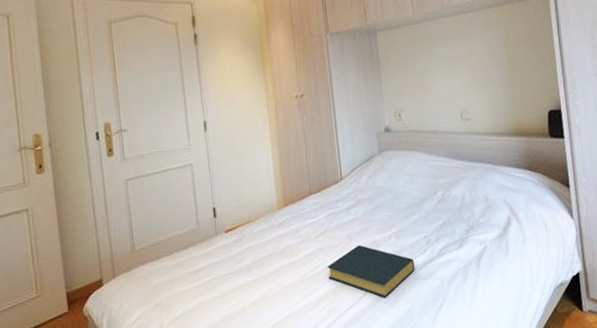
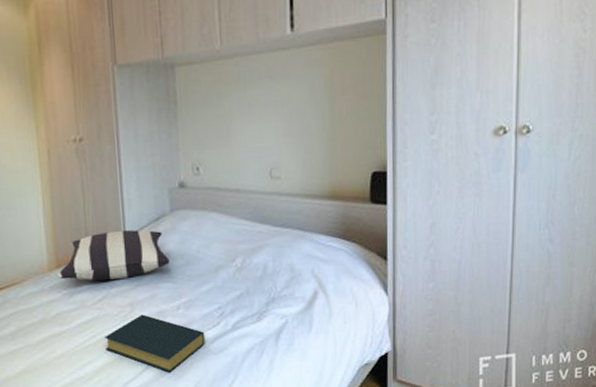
pillow: none [284,169,380,217] -> present [56,229,170,282]

